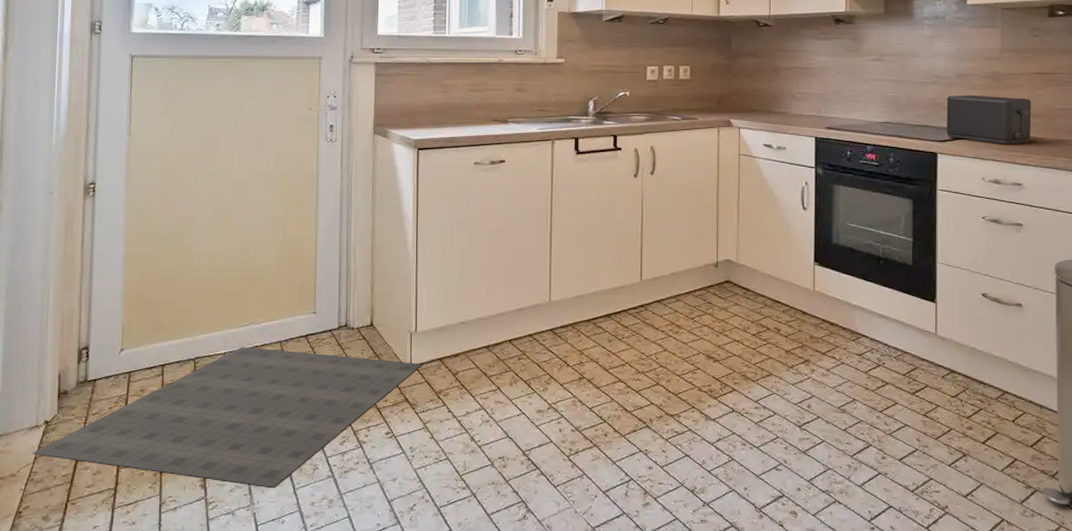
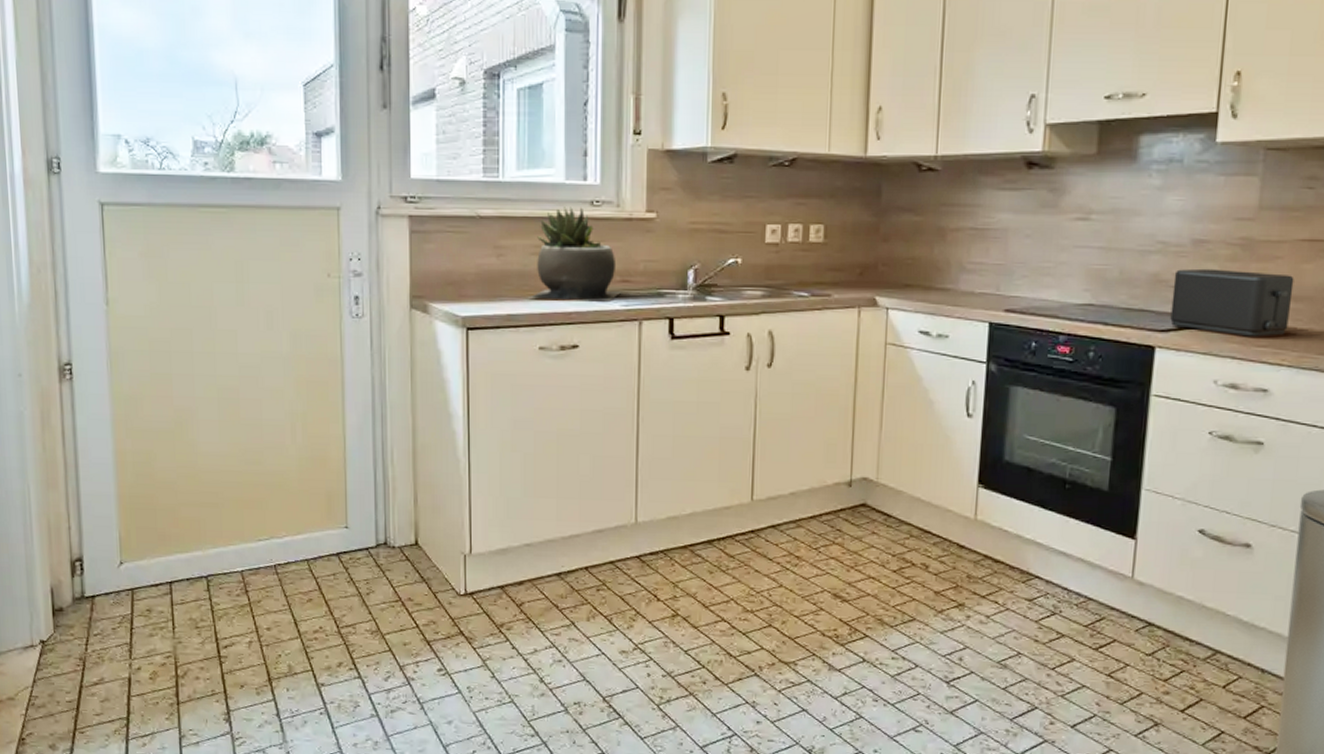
doormat: present [31,347,423,488] -> none [29,564,480,725]
succulent plant: none [466,55,538,126] -> present [528,207,621,302]

